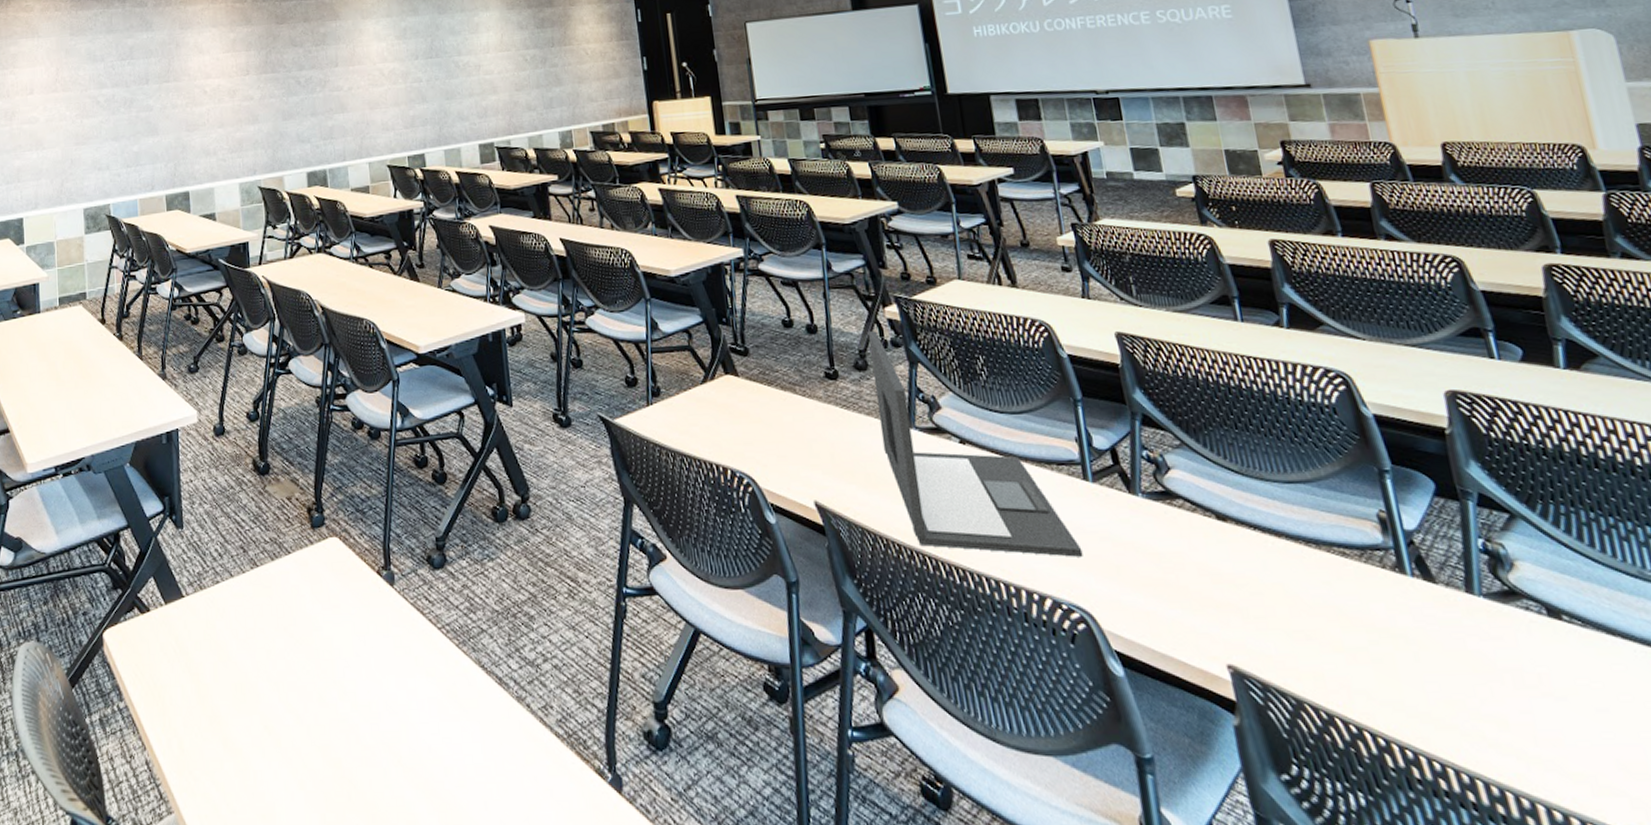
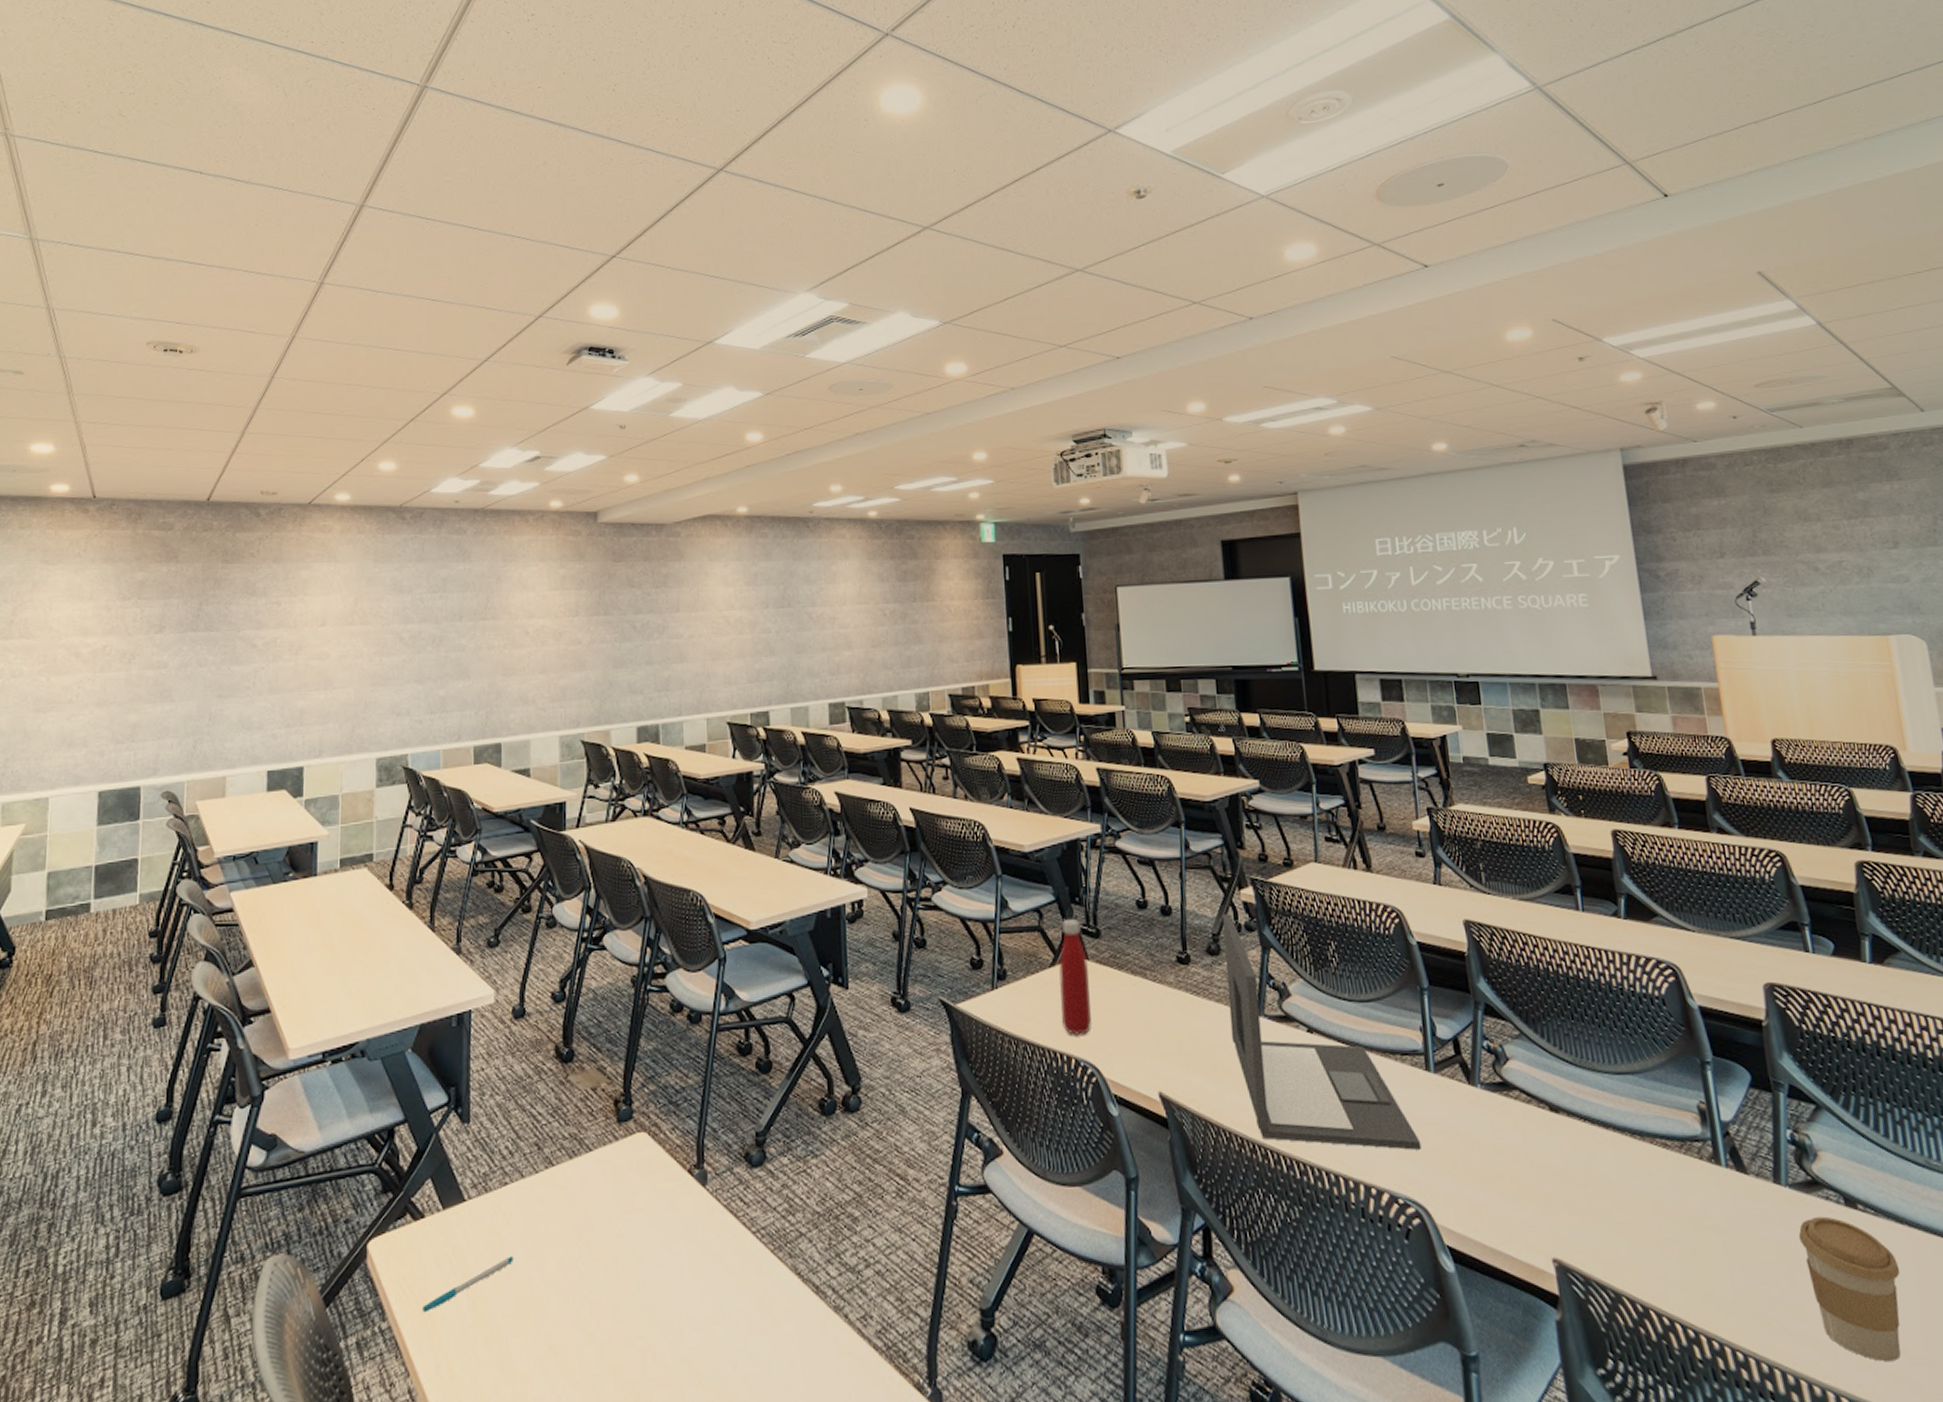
pen: none [153,646,228,695] -> present [423,1256,514,1313]
bottle: none [710,338,746,447] -> present [1059,918,1093,1035]
coffee cup: none [1496,627,1619,776] -> present [1798,1216,1901,1362]

